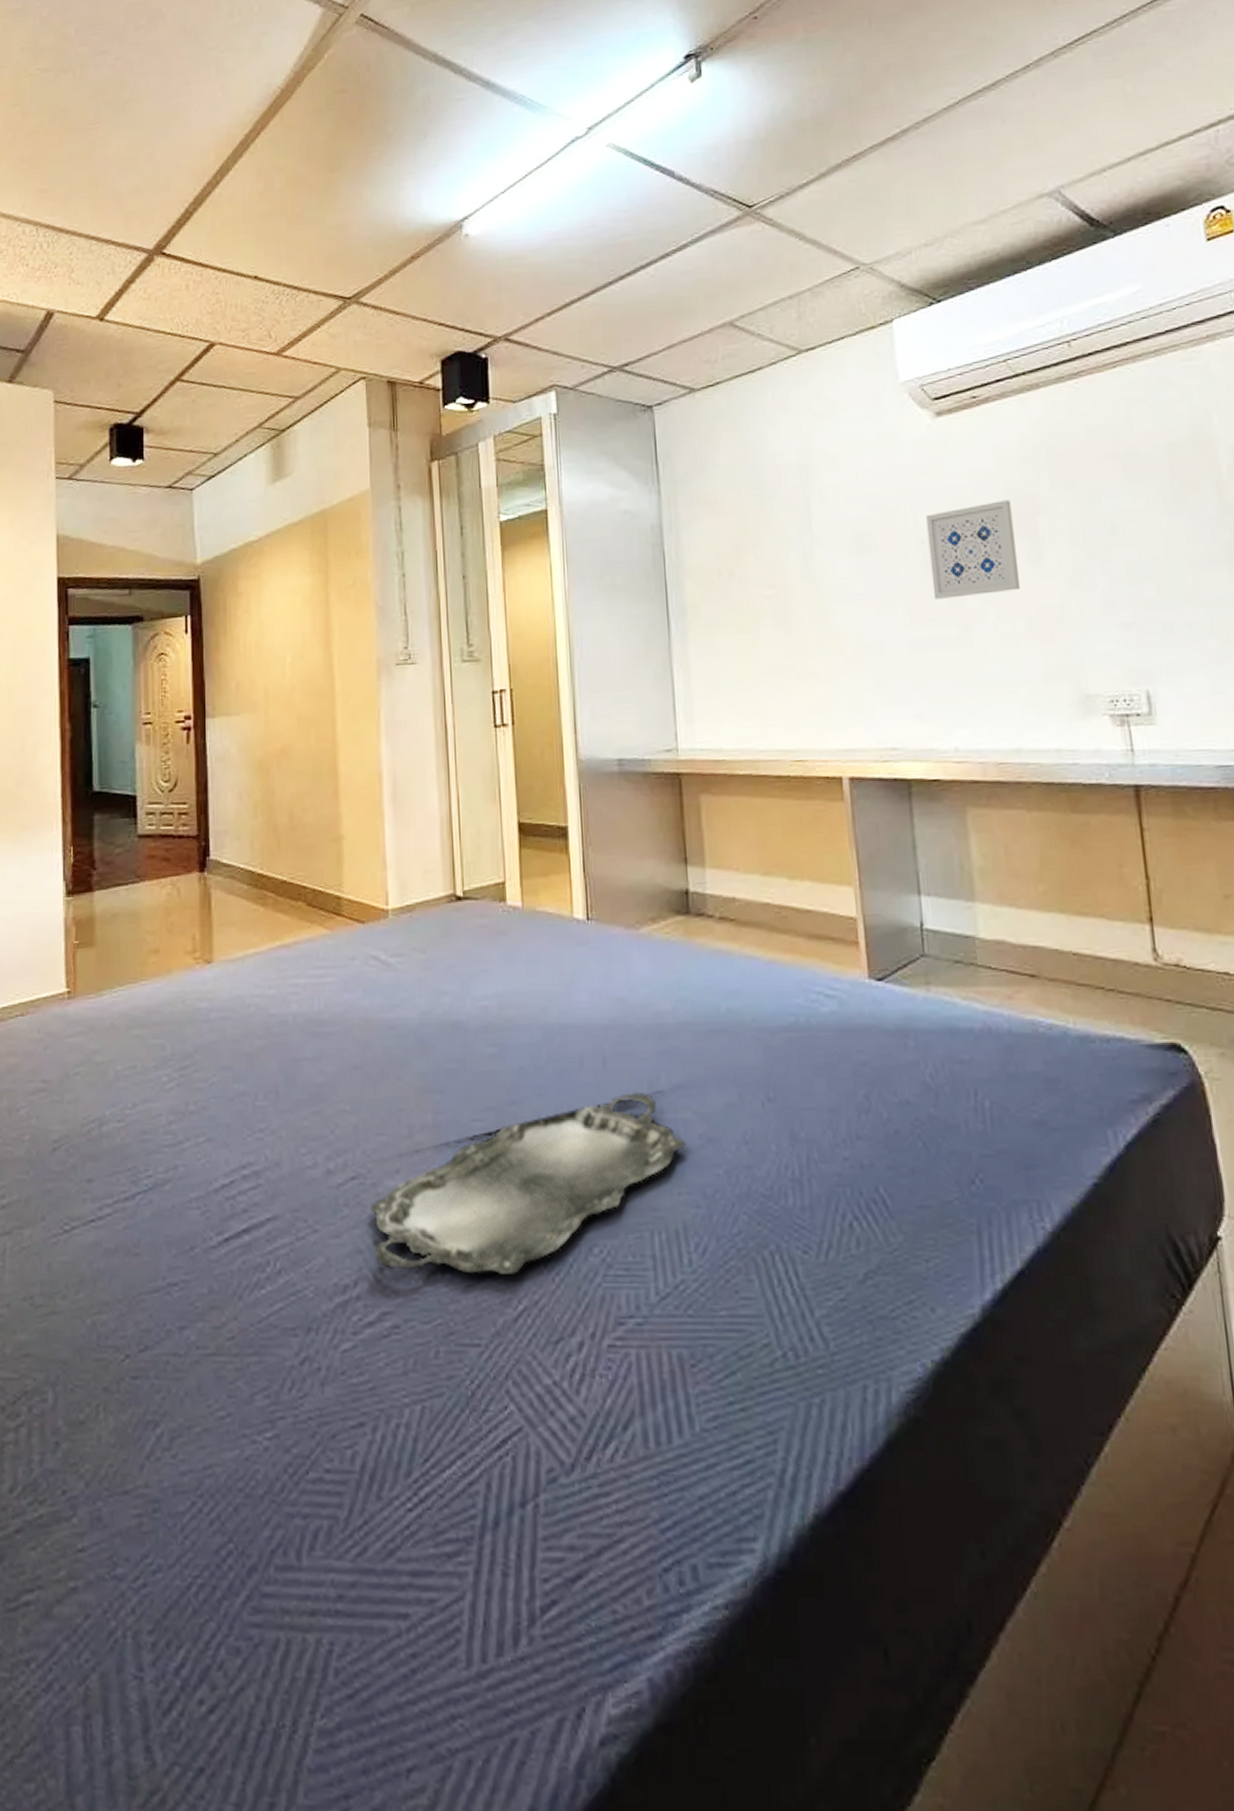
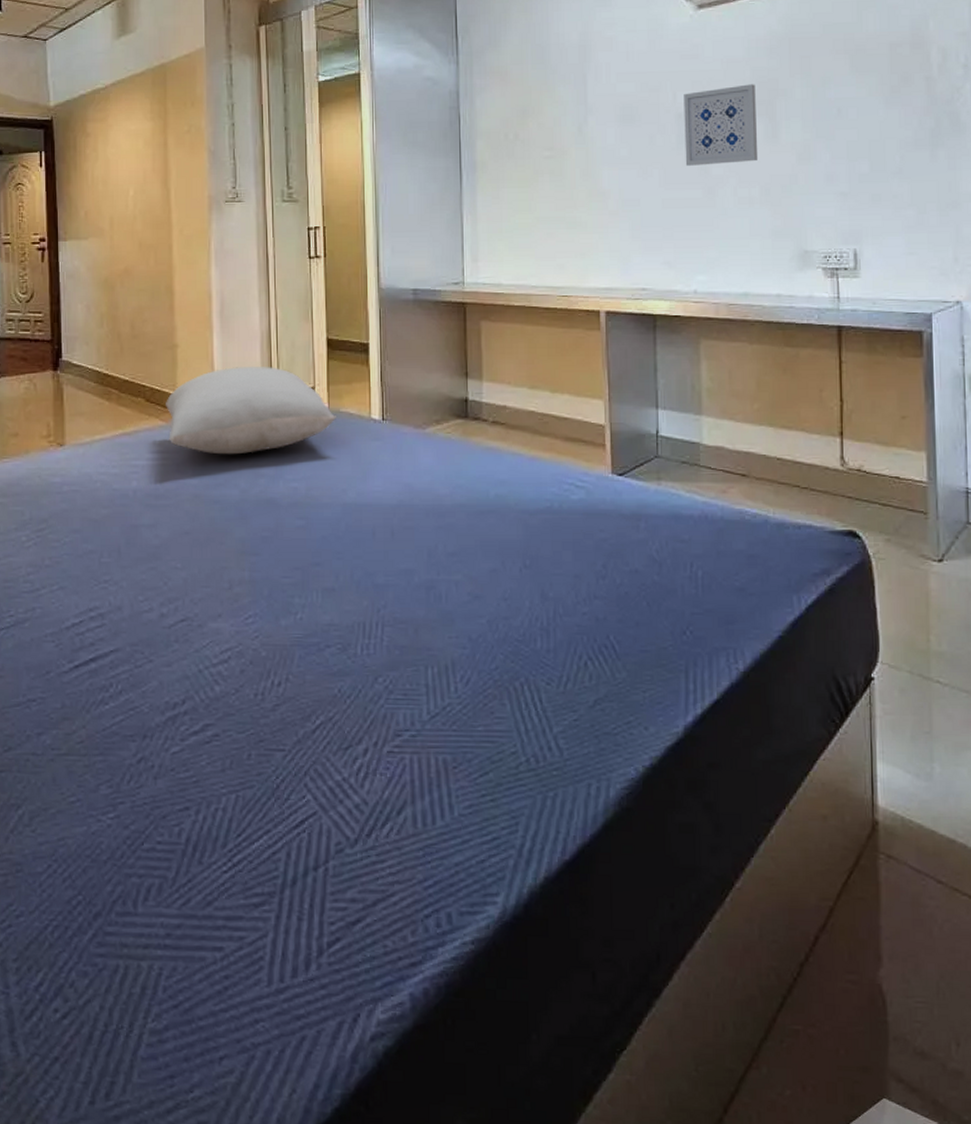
pillow: none [330,859,532,969] -> present [166,367,336,455]
serving tray: present [370,1091,687,1276] -> none [196,557,457,698]

